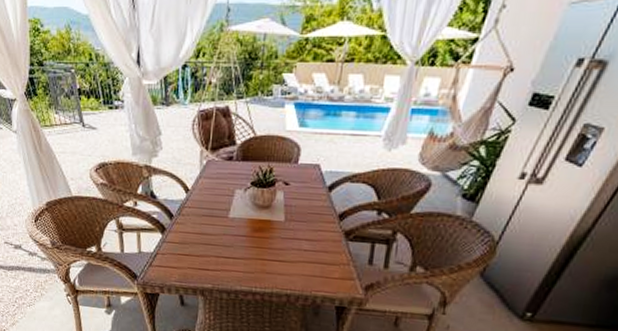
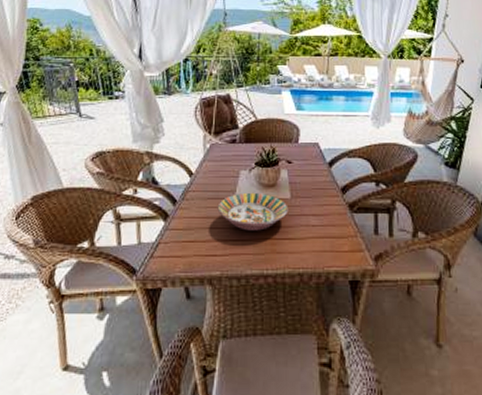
serving bowl: none [211,212,282,251] -> present [217,192,289,231]

